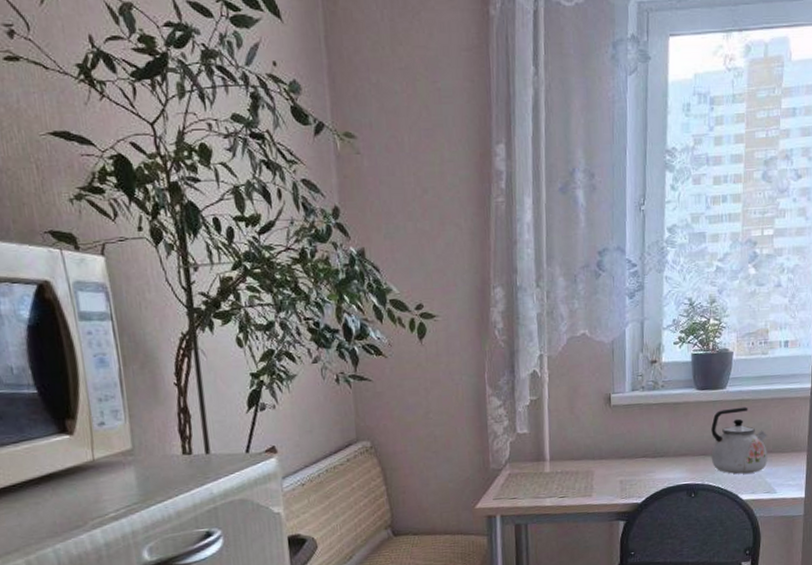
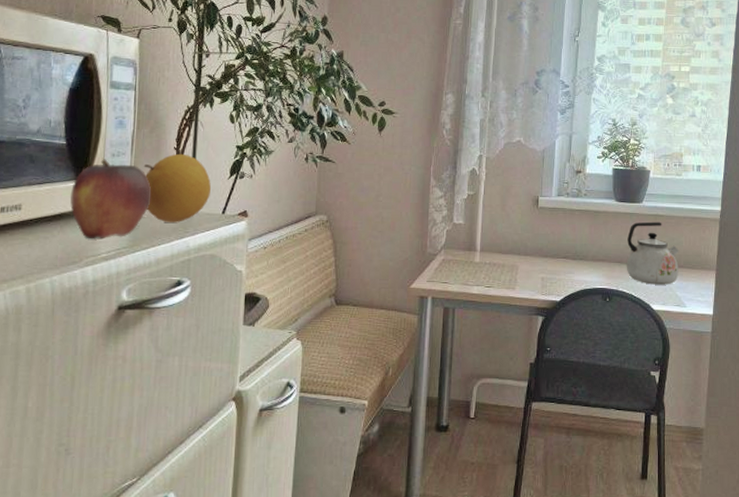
fruit: none [56,405,158,498] -> present [69,159,152,238]
fruit: none [140,389,228,470] -> present [143,153,211,222]

